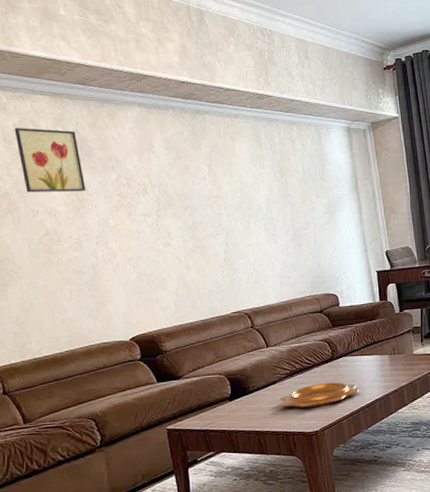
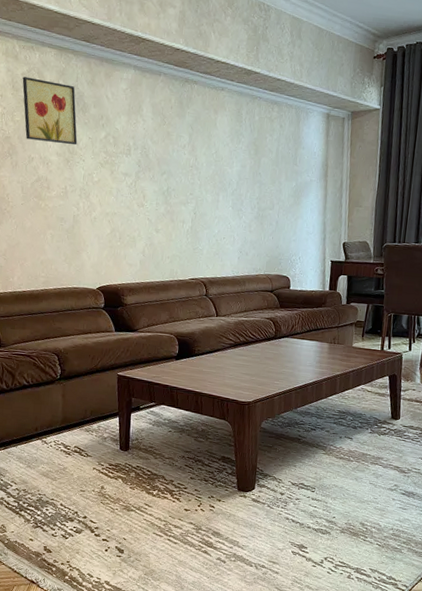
decorative bowl: present [279,382,360,408] -> none [219,358,295,380]

